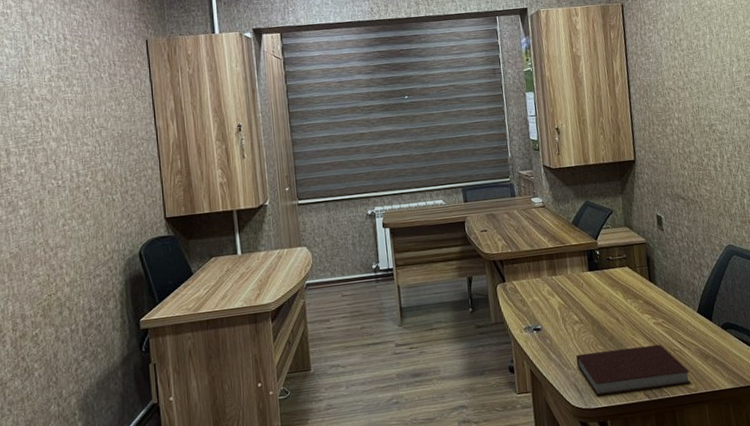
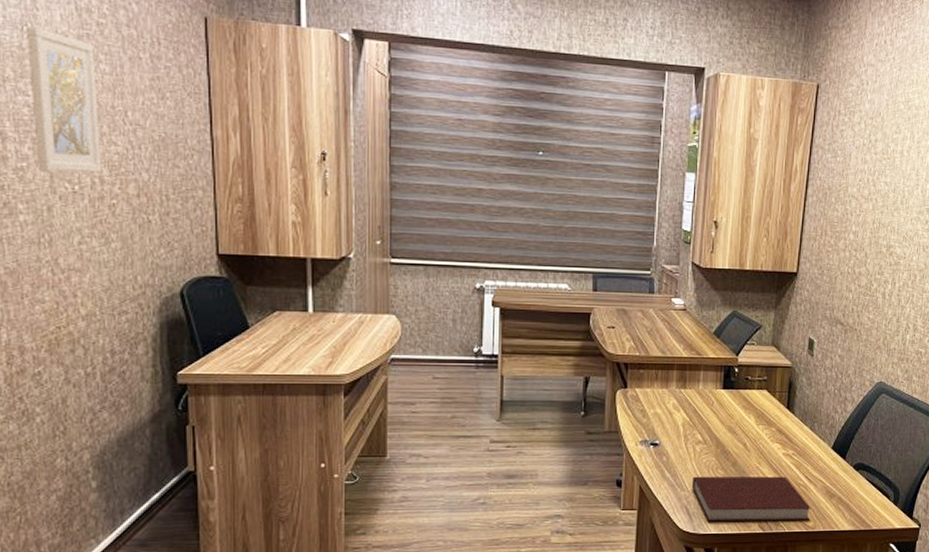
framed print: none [23,68,78,174] -> present [27,26,102,173]

